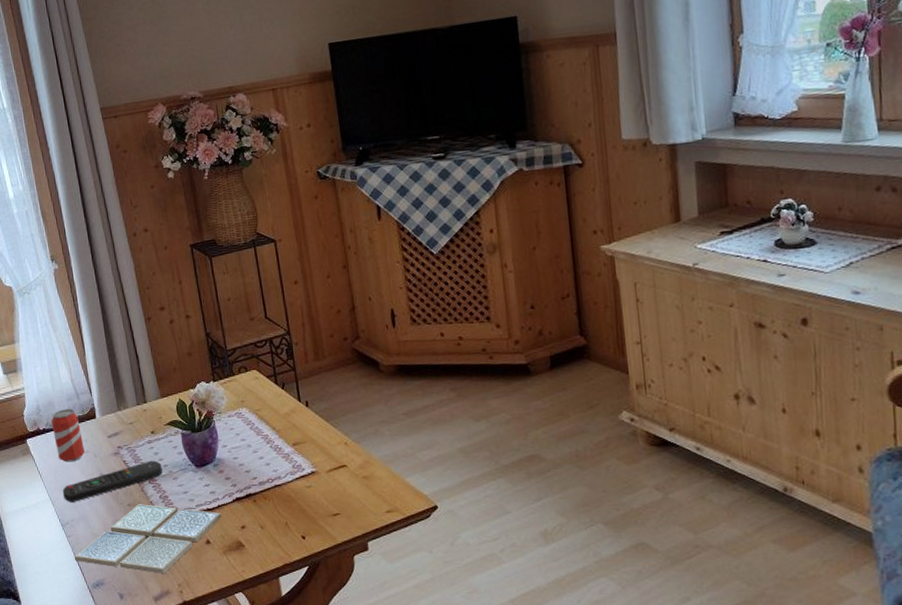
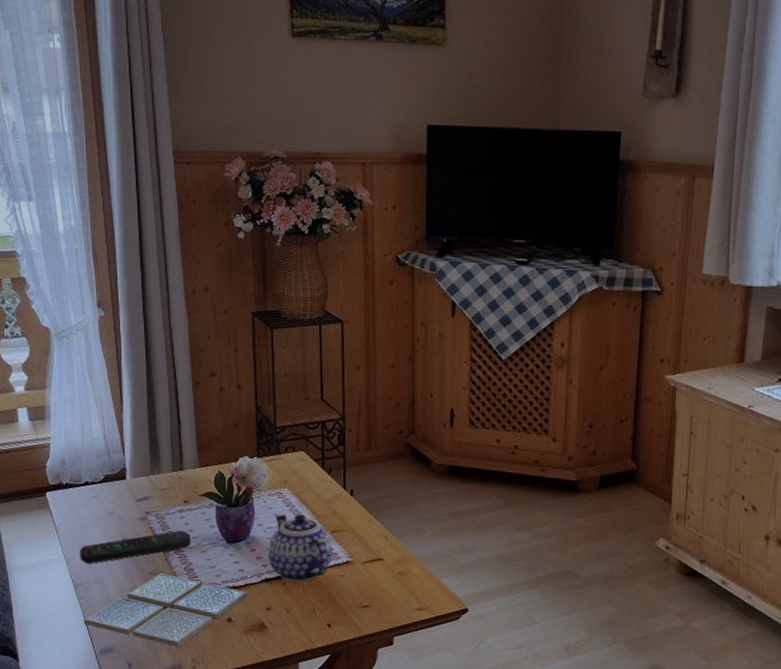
beverage can: present [51,409,85,462] -> none [75,465,109,522]
teapot: none [234,431,297,498] -> present [268,514,333,582]

